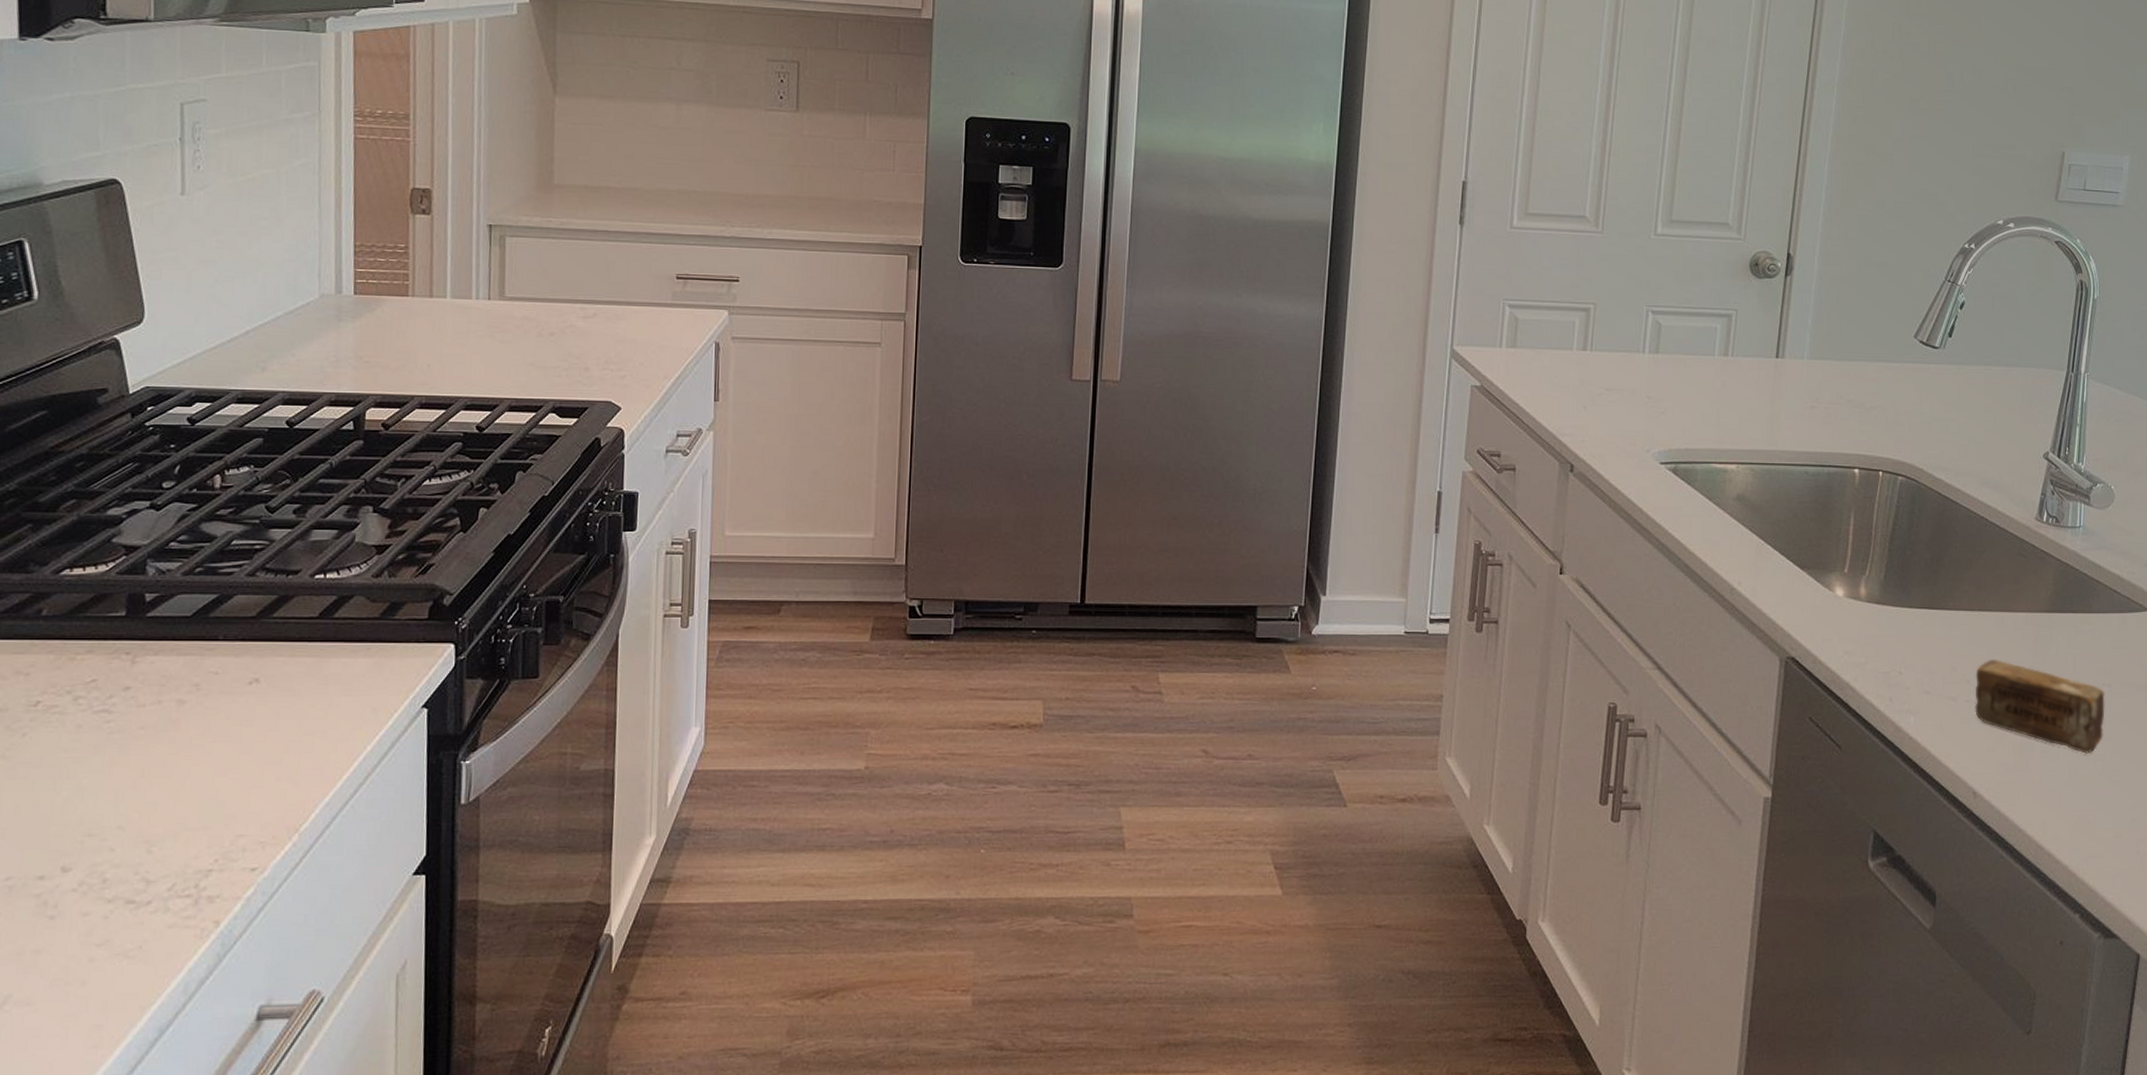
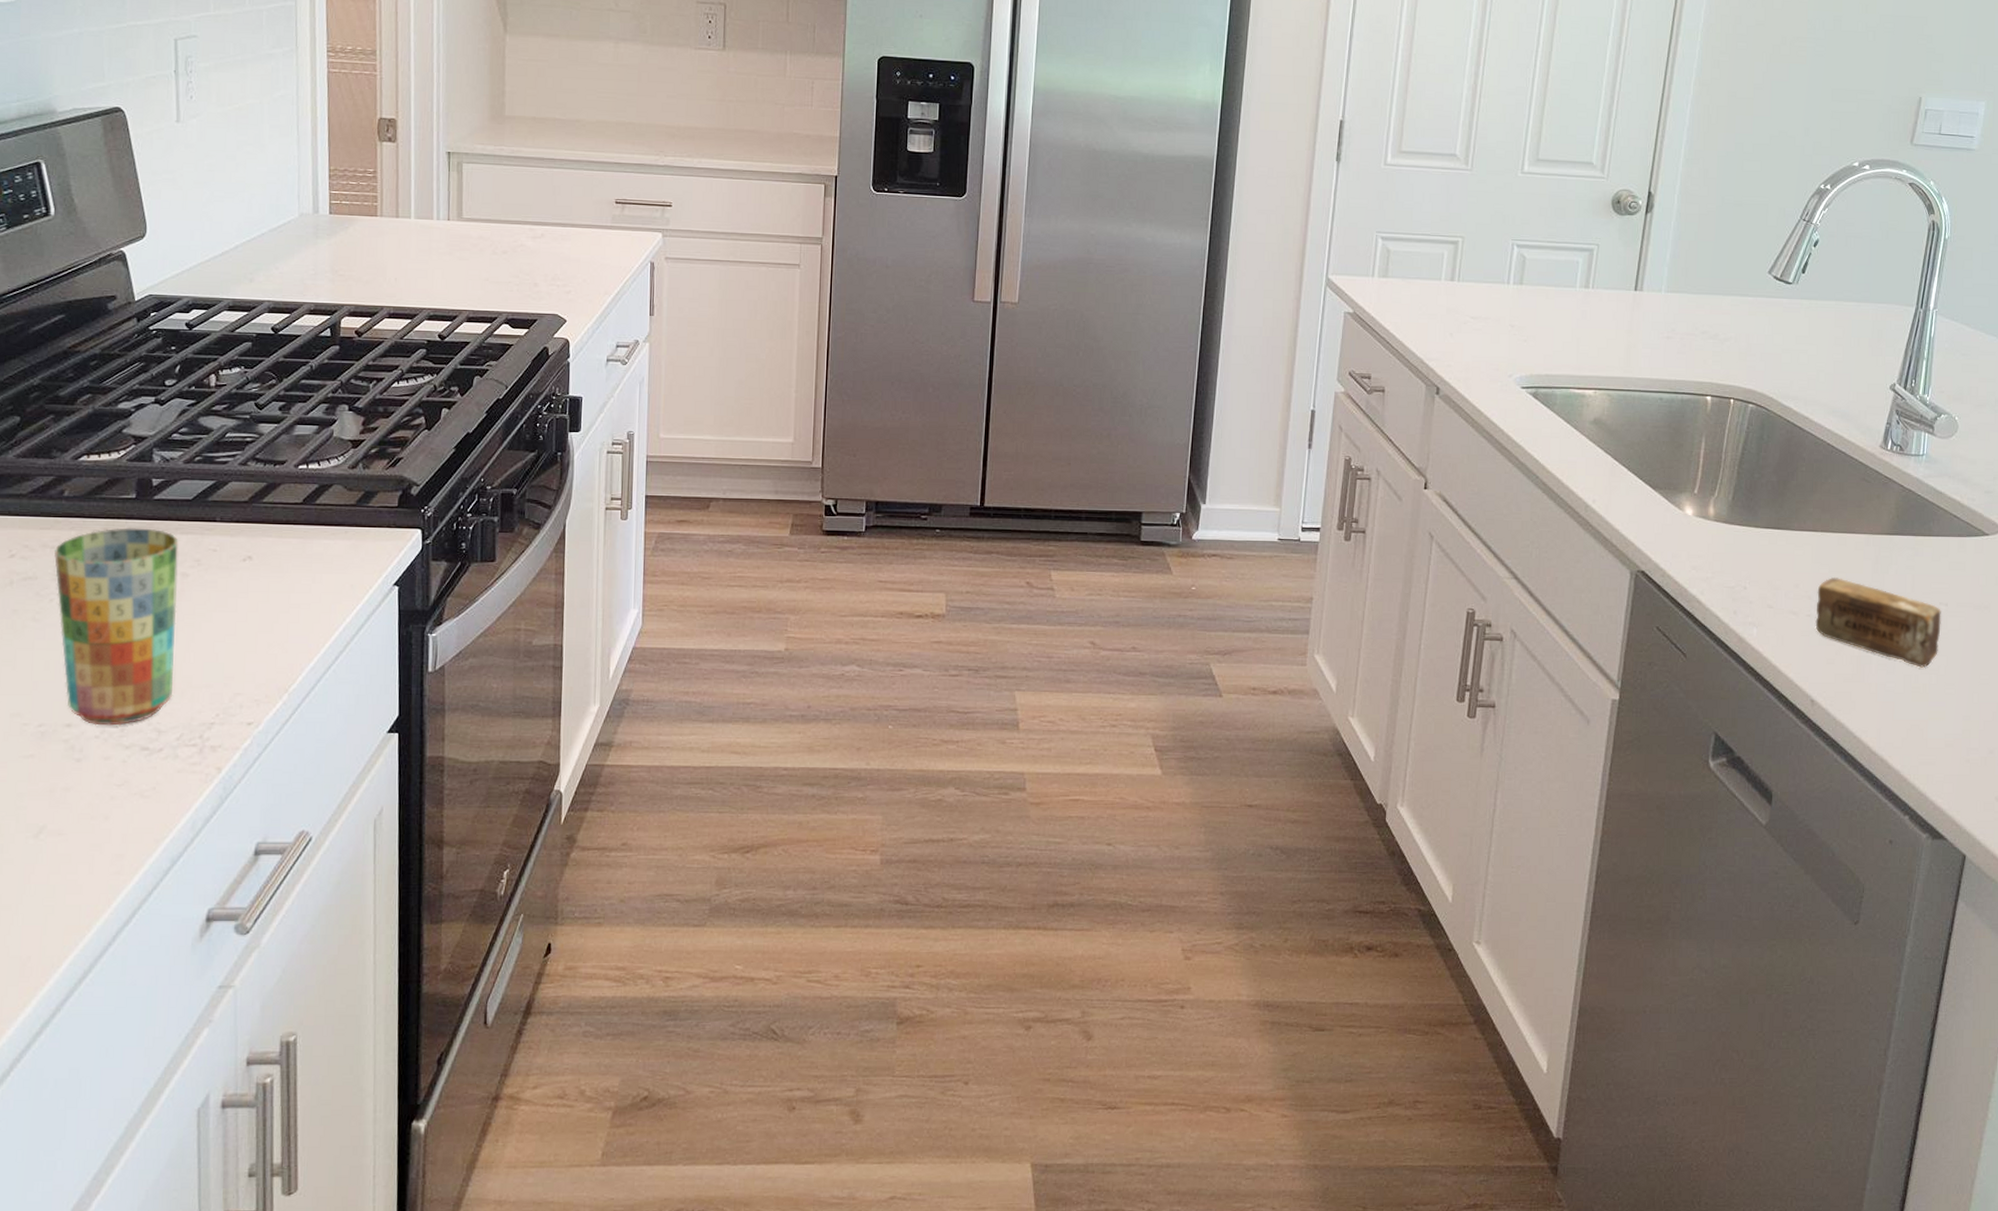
cup: none [29,650,175,877] -> present [54,528,179,726]

